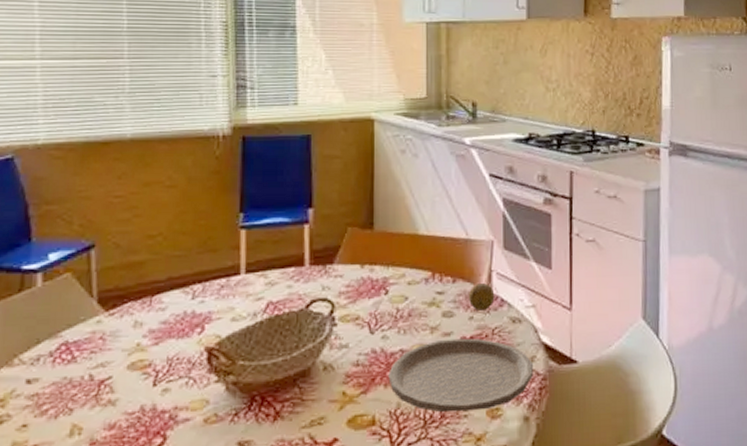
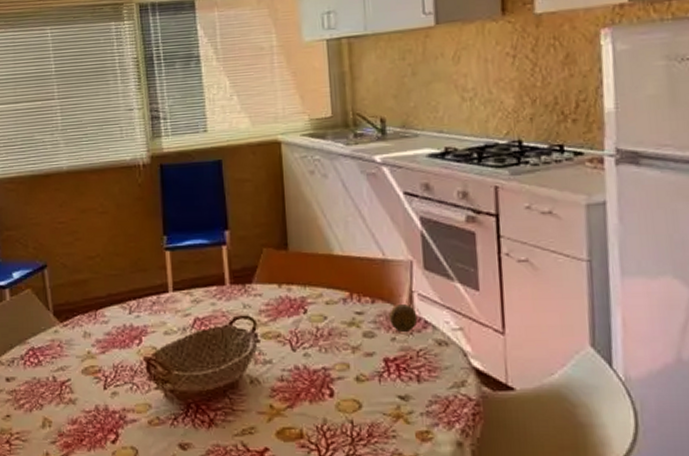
plate: present [388,338,533,413] -> none [312,359,465,432]

